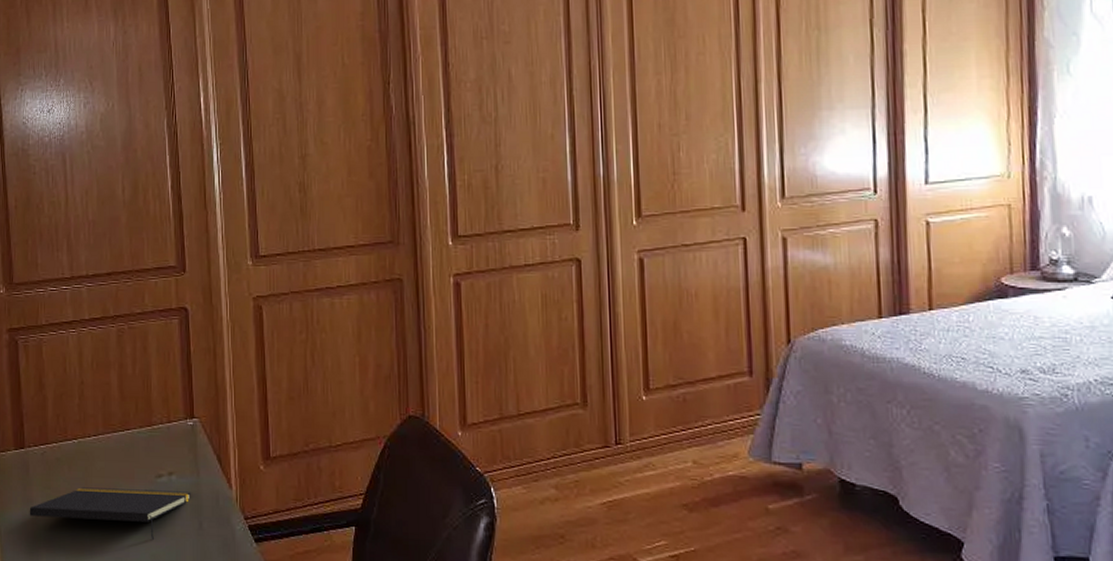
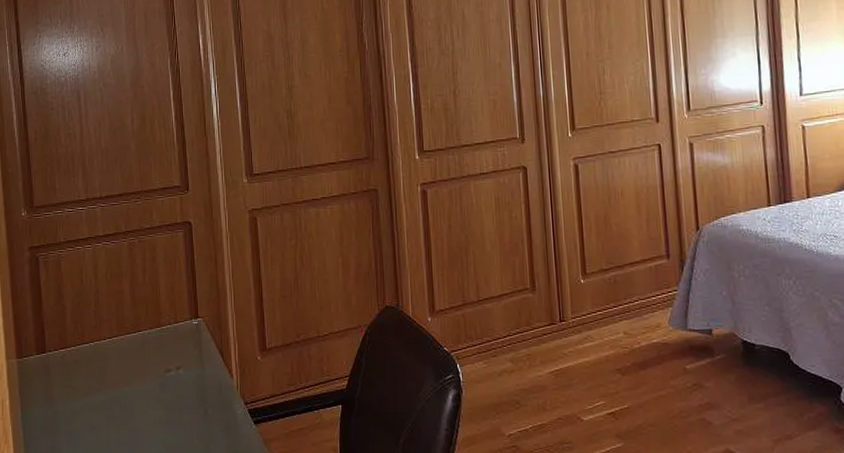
notepad: present [29,487,192,539] -> none [50,383,198,427]

